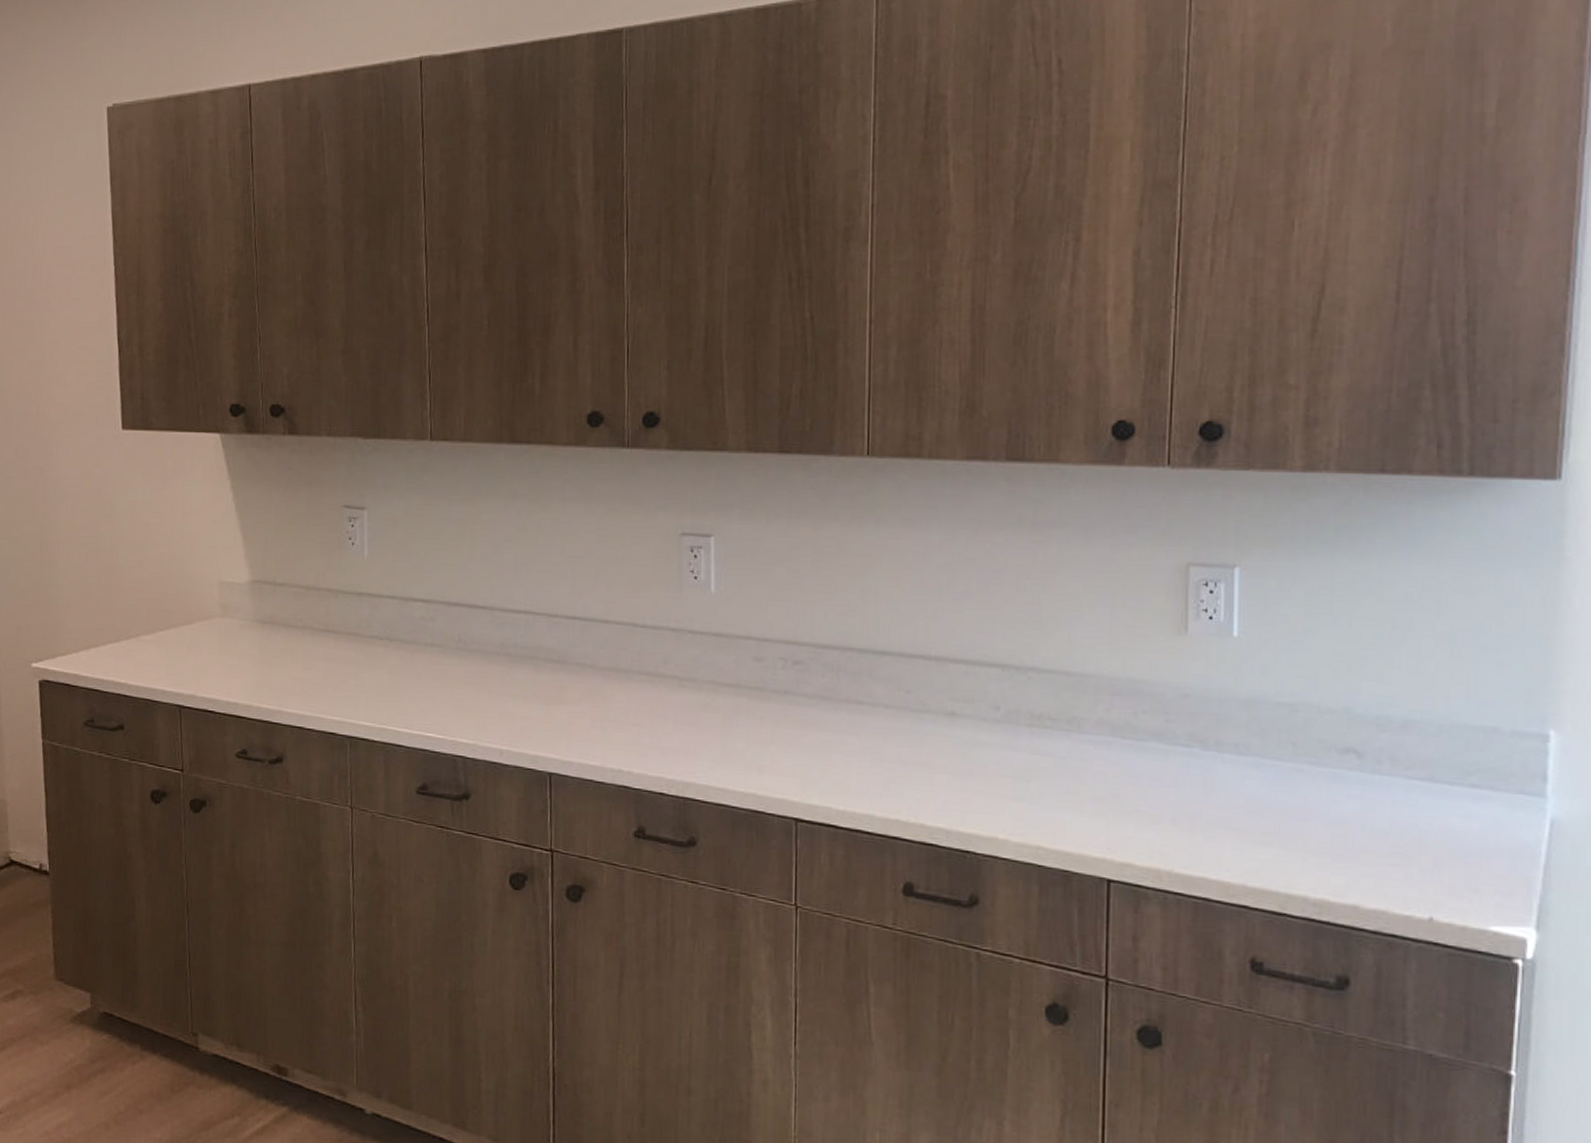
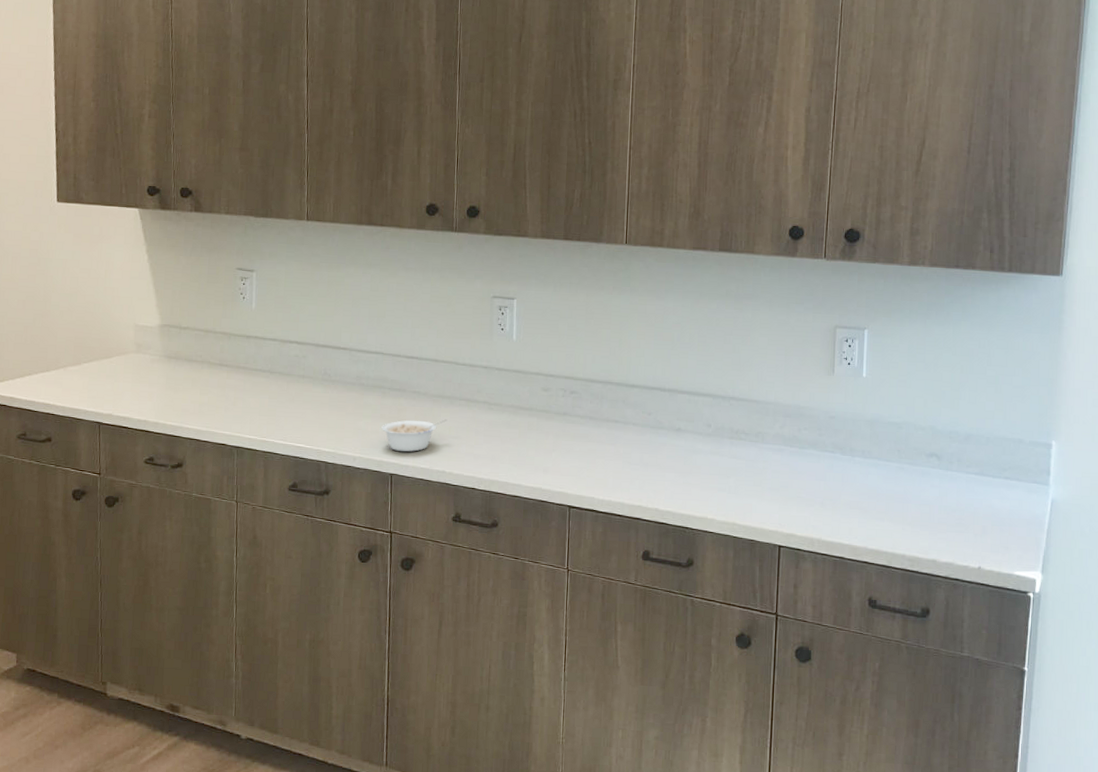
legume: none [535,700,623,744] -> present [381,419,447,452]

